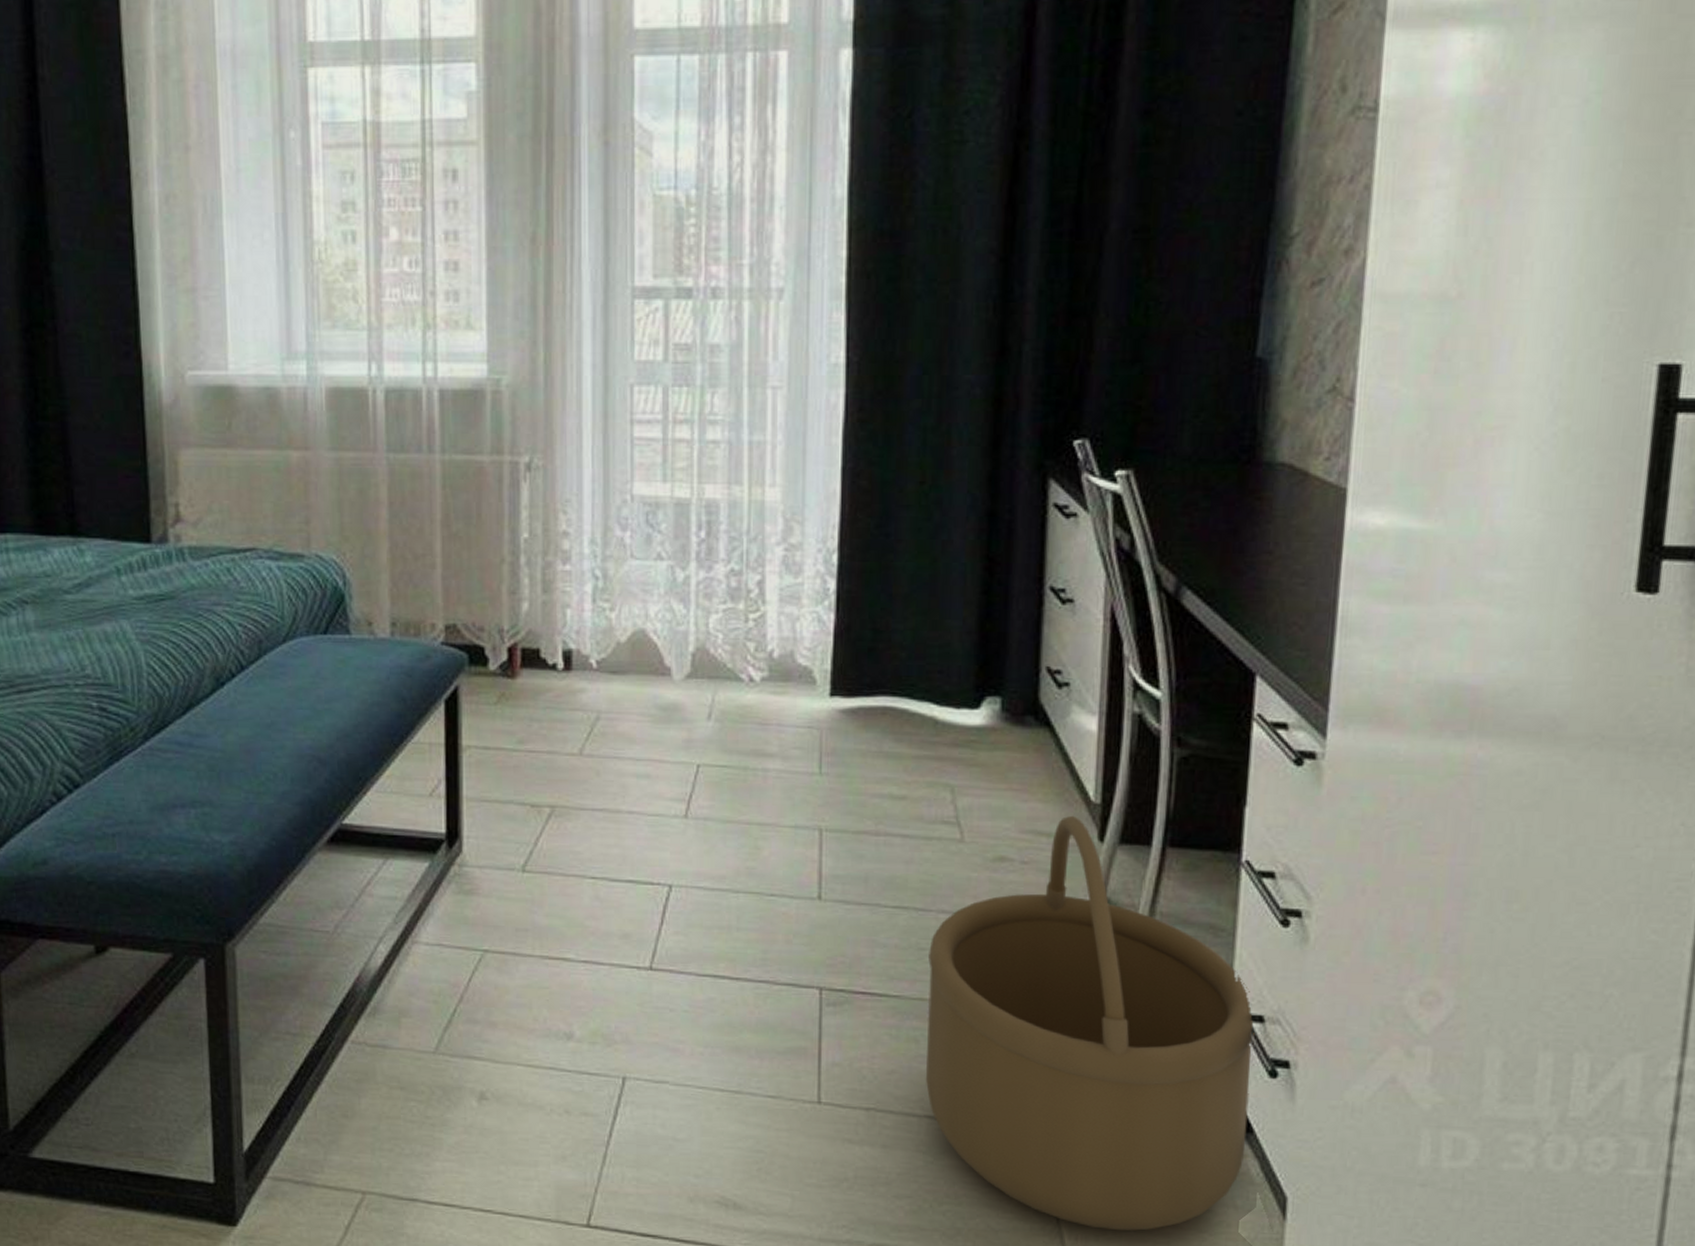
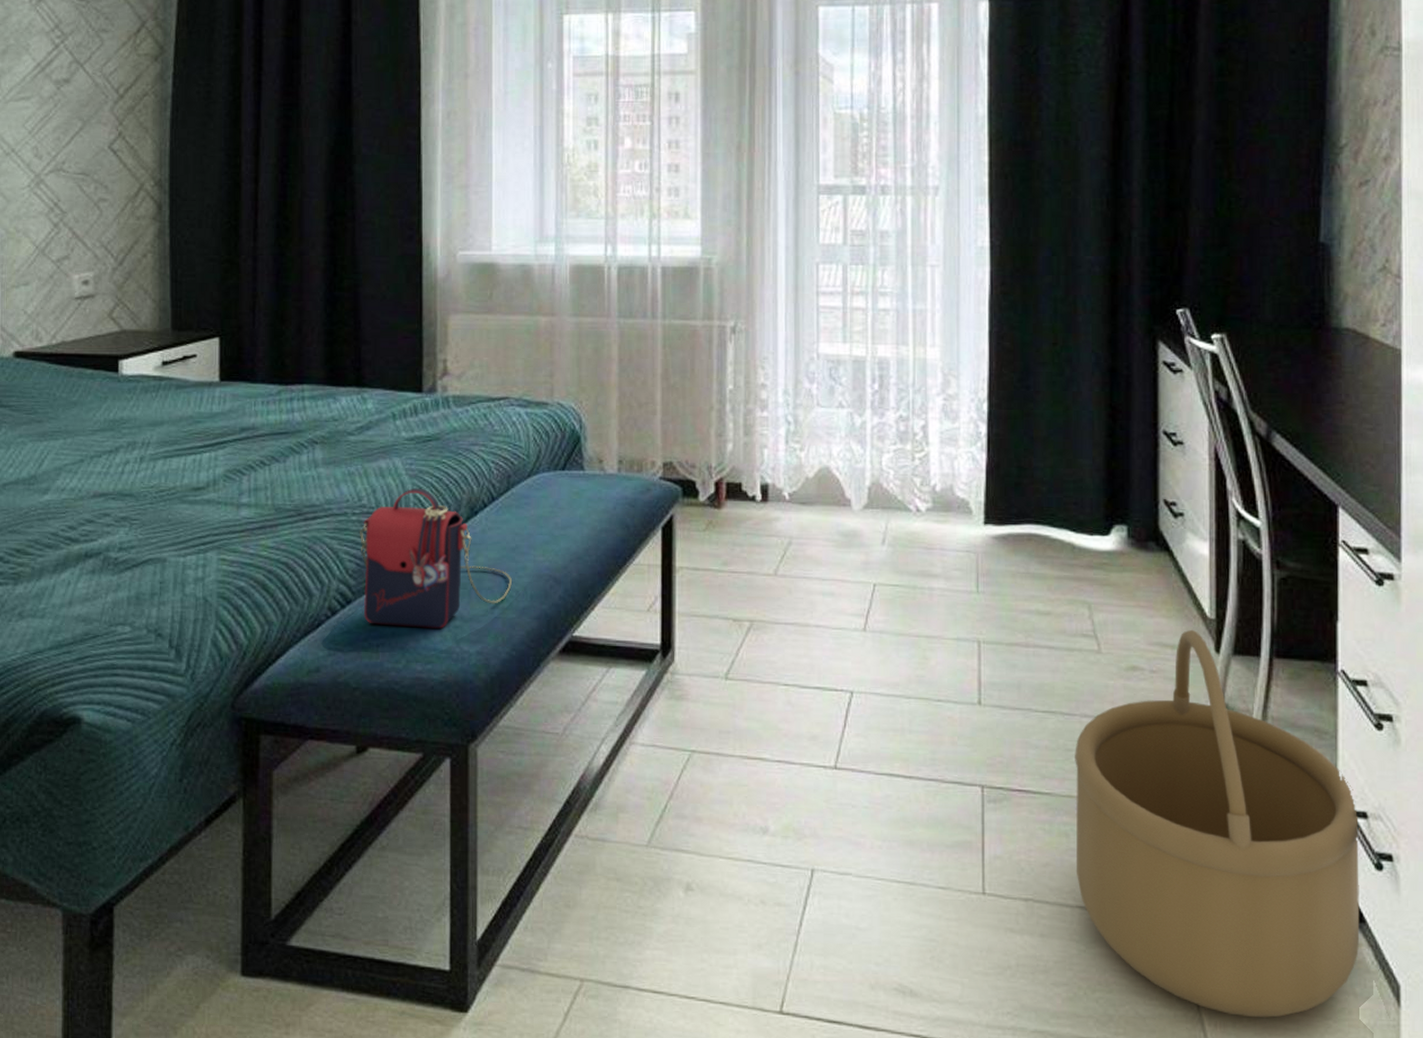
handbag: none [83,655,268,816] -> present [359,488,512,629]

